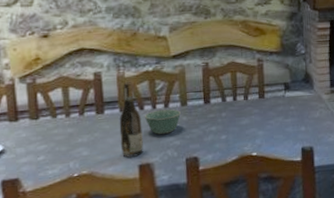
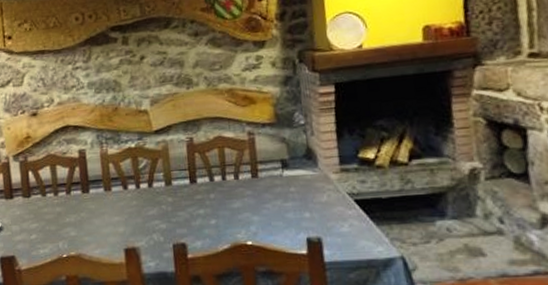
wine bottle: present [119,82,143,158] -> none [104,159,129,240]
bowl: present [145,109,181,134] -> none [129,189,166,216]

